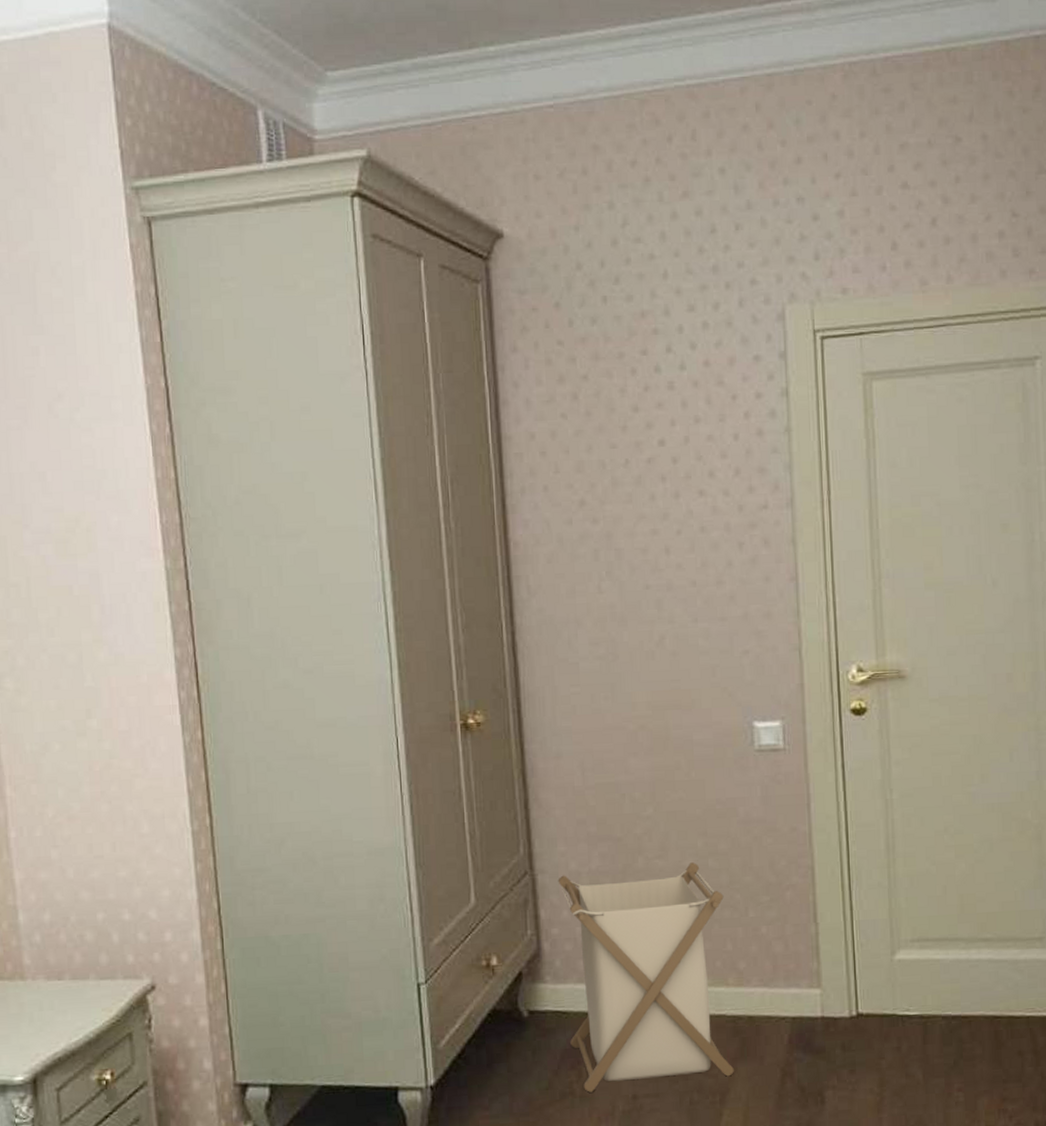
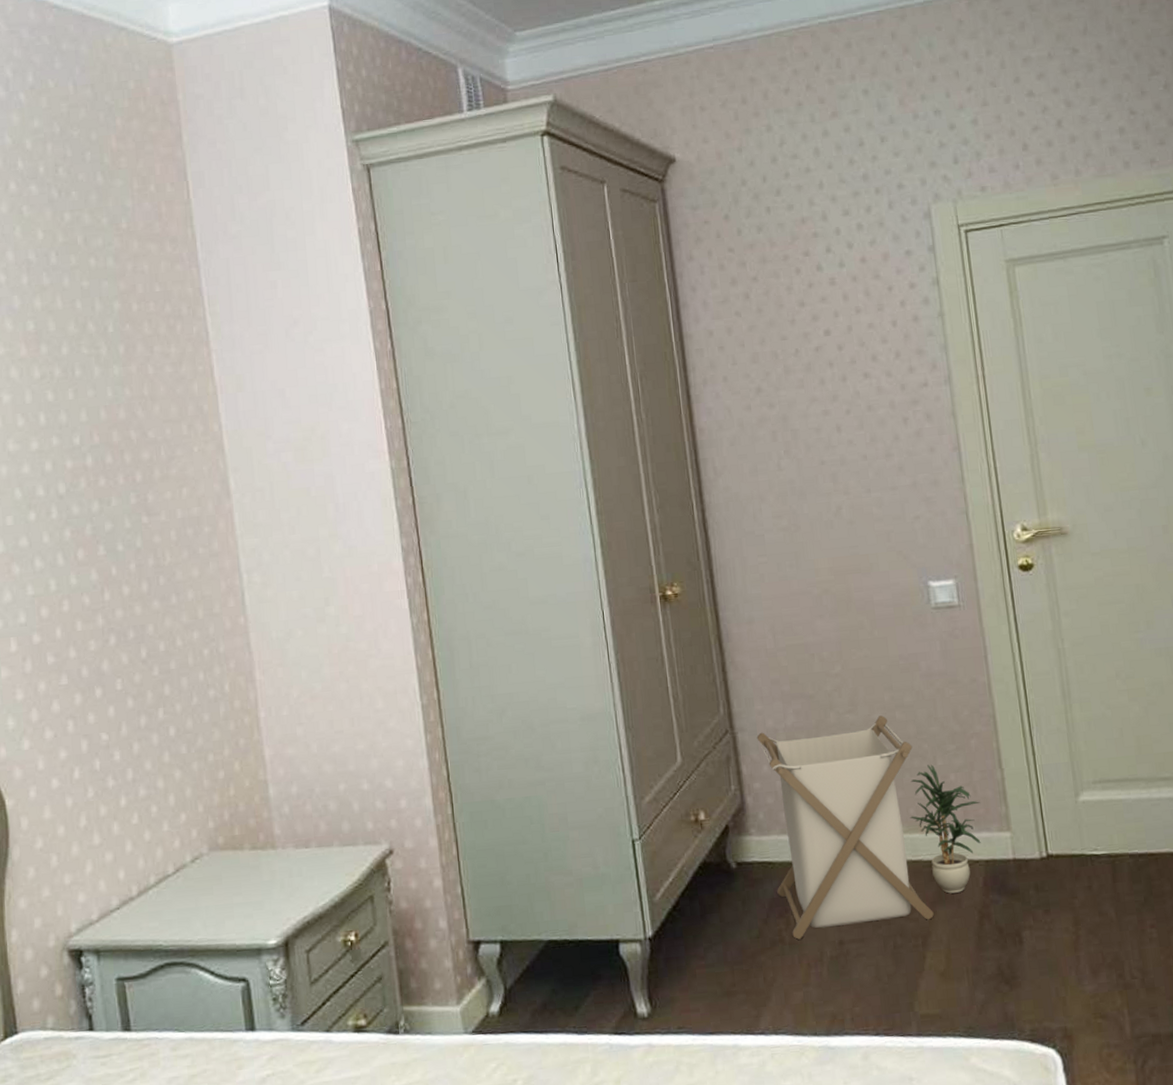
potted plant: none [716,916,791,1050] -> present [910,764,981,894]

